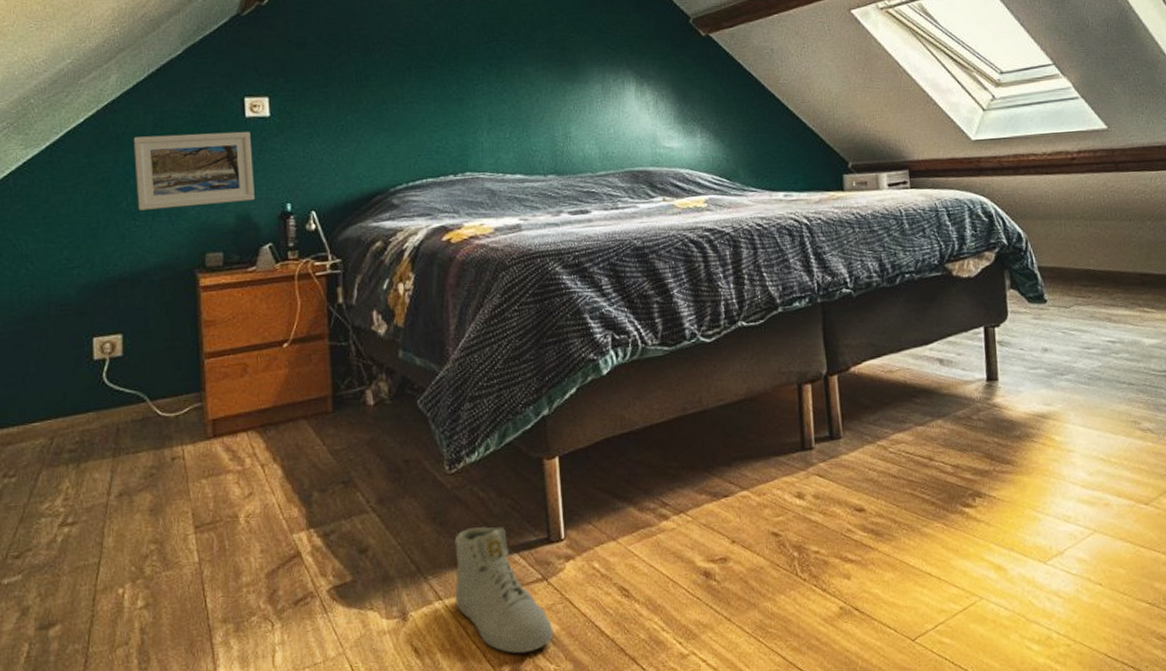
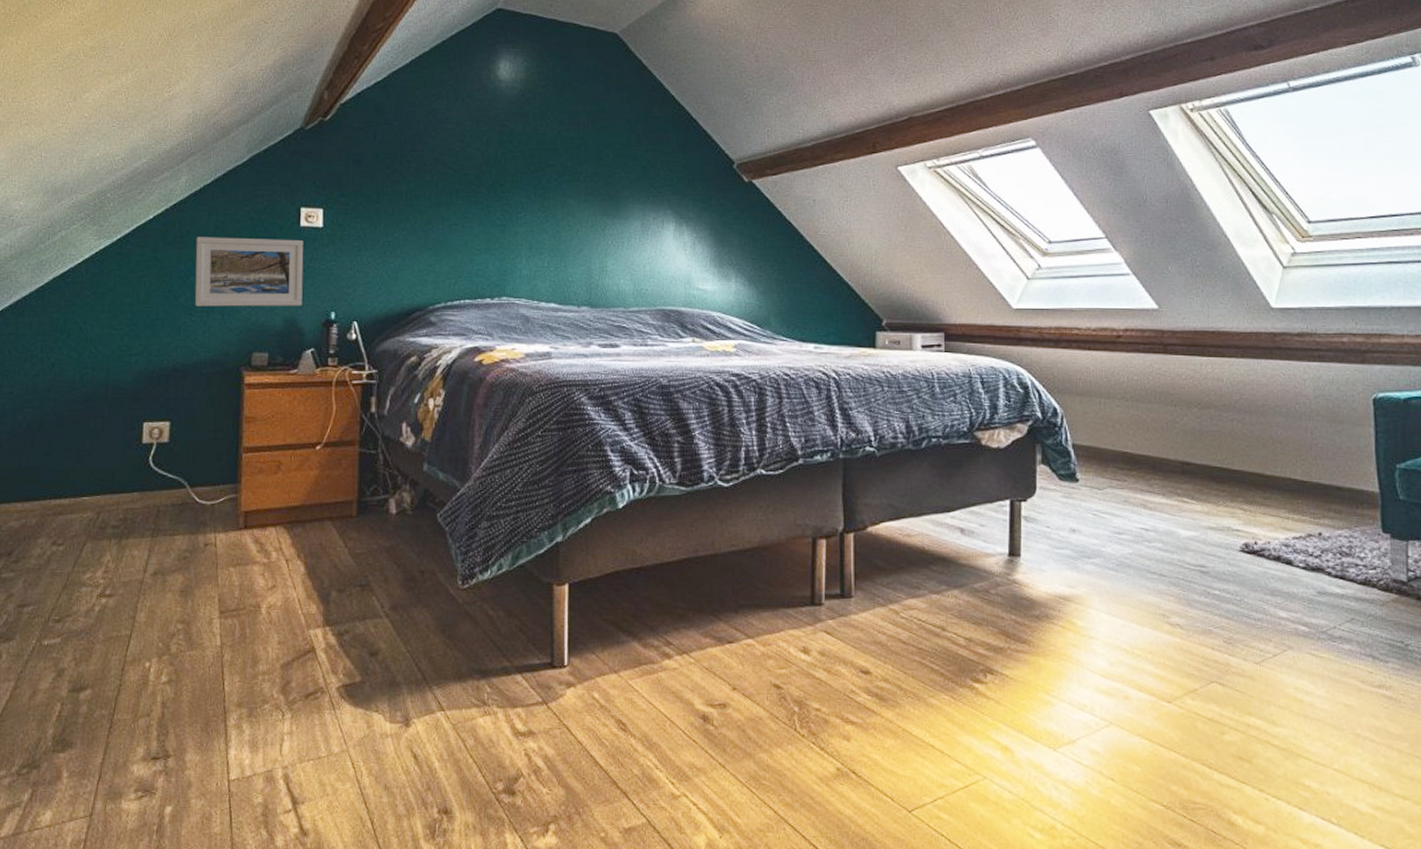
sneaker: present [454,526,554,654] -> none [457,644,549,774]

